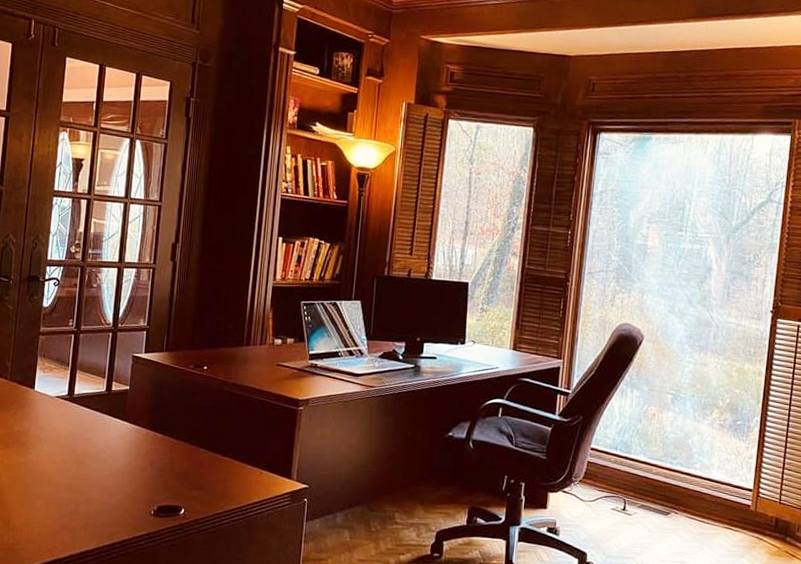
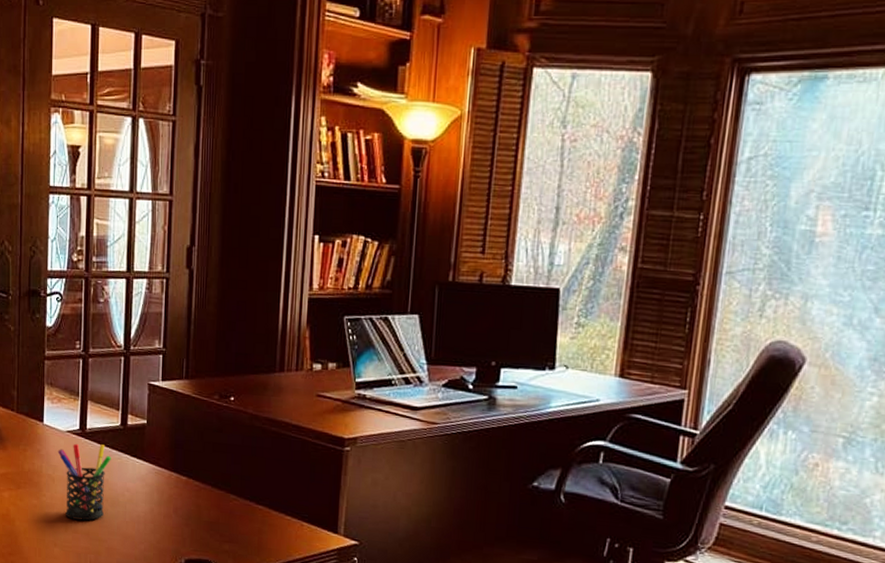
pen holder: none [46,407,95,475] -> present [57,443,111,521]

